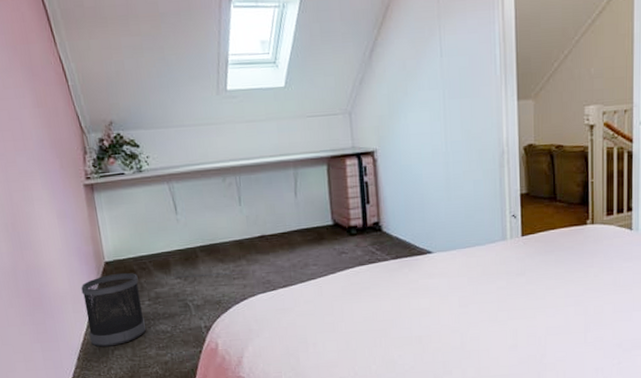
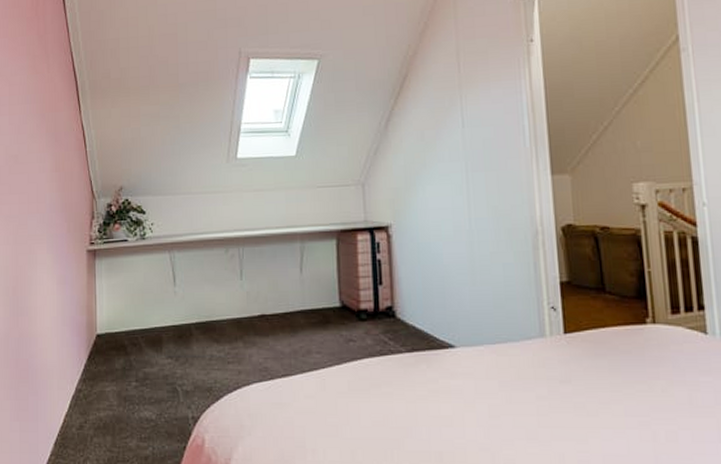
wastebasket: present [81,272,146,347] -> none [69,347,129,432]

